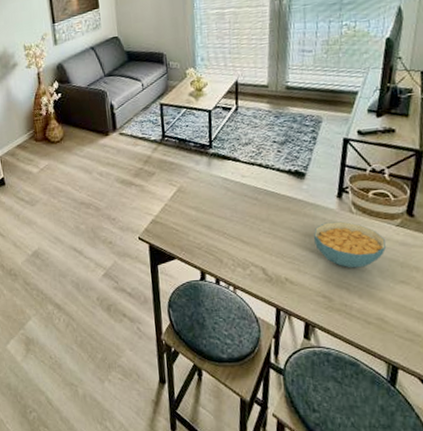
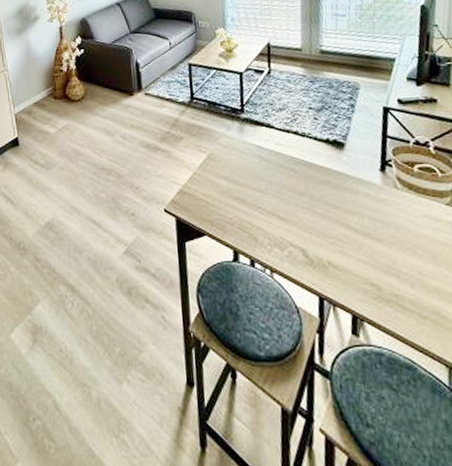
cereal bowl: present [314,221,386,268] -> none [357,198,437,252]

